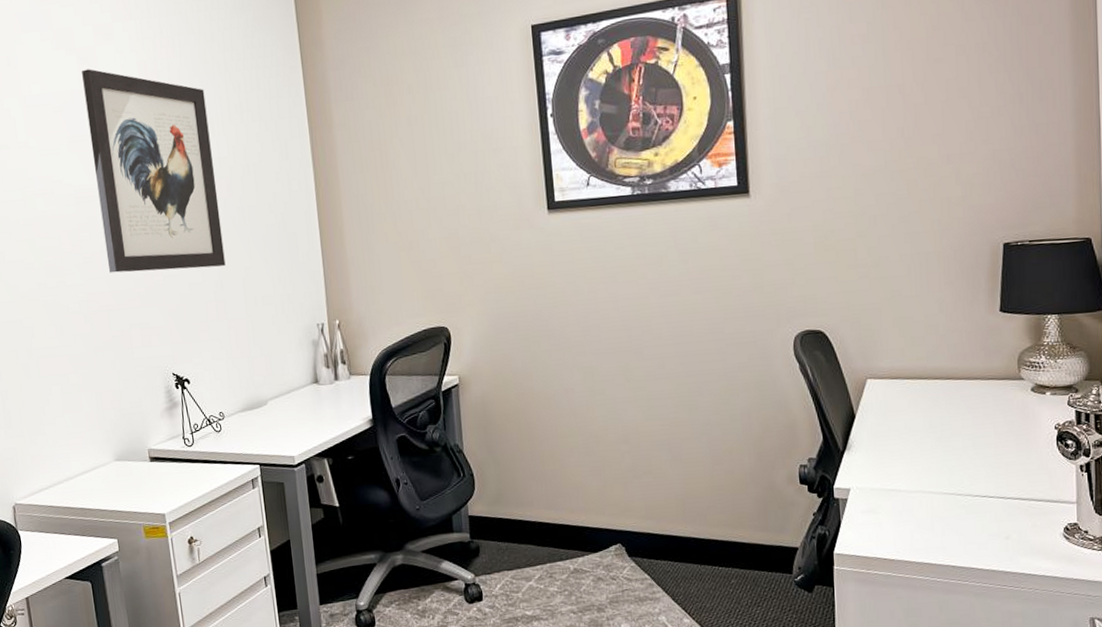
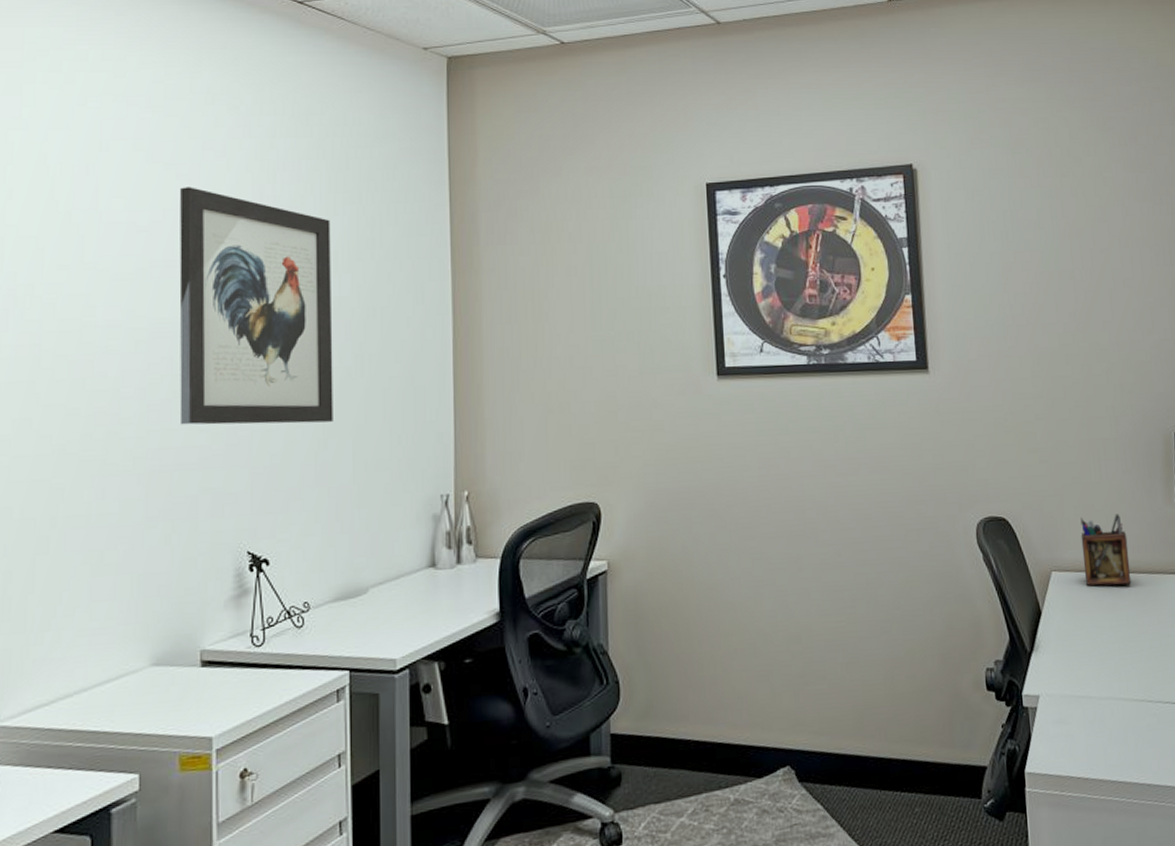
desk organizer: none [898,324,948,392] -> present [1080,513,1132,586]

